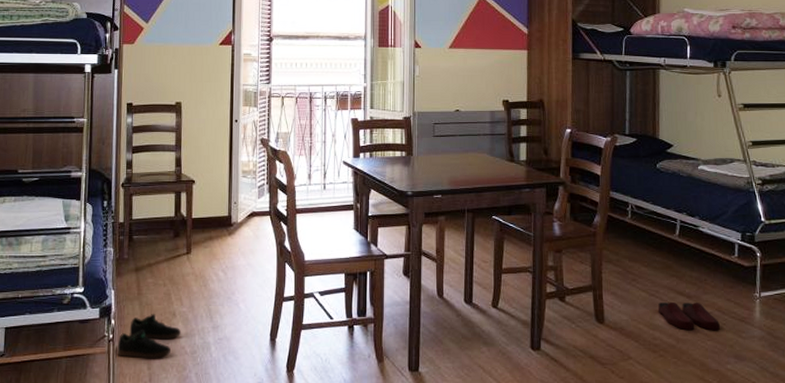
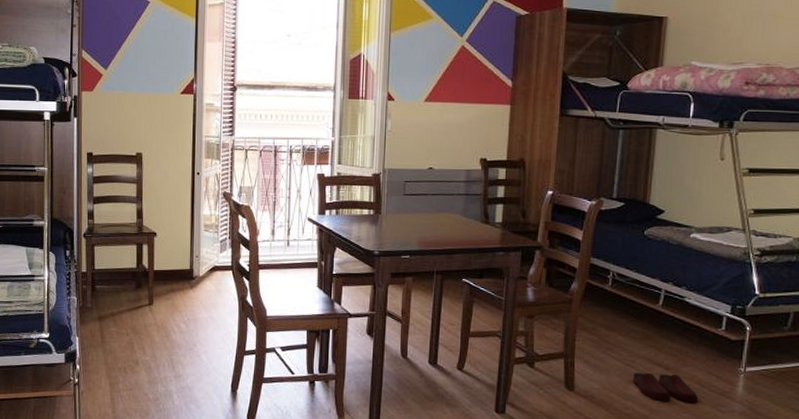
shoe: present [117,314,182,359] -> none [82,361,145,404]

